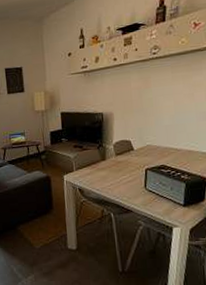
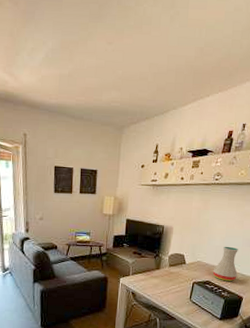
vase: none [166,123,196,163] -> present [213,246,238,282]

